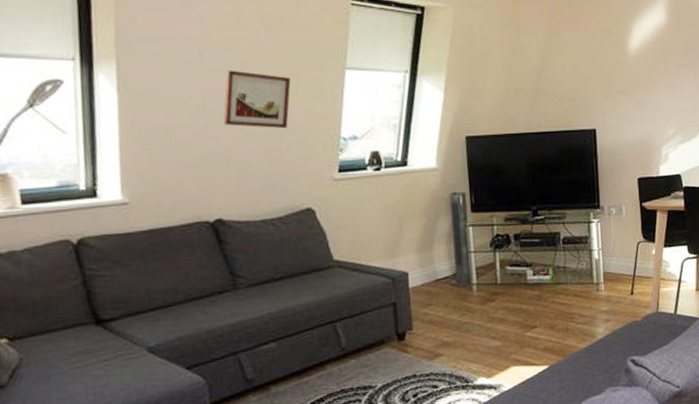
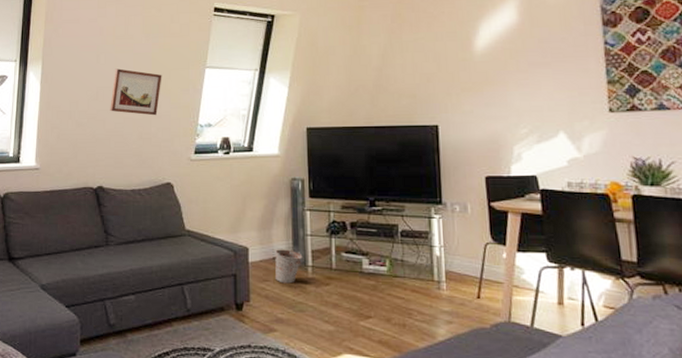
bucket: none [437,269,469,306] -> present [274,249,304,284]

